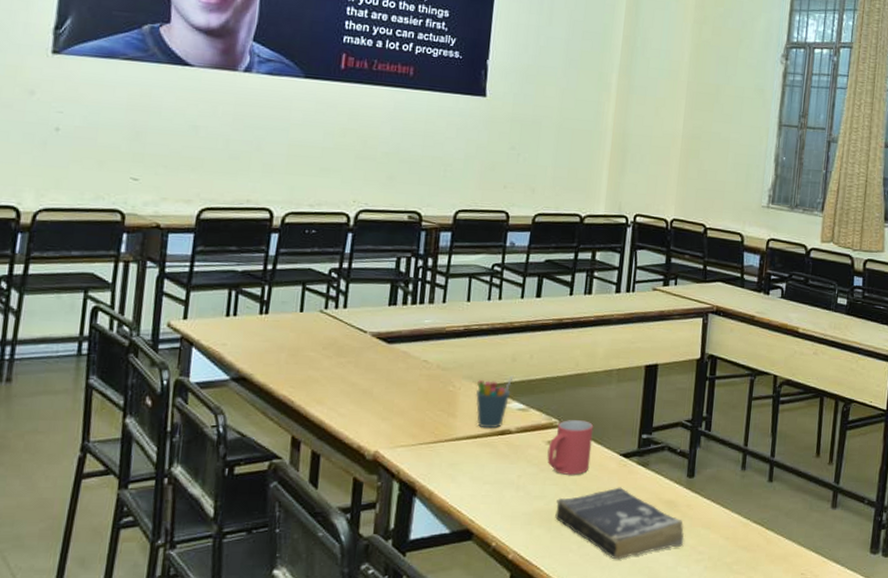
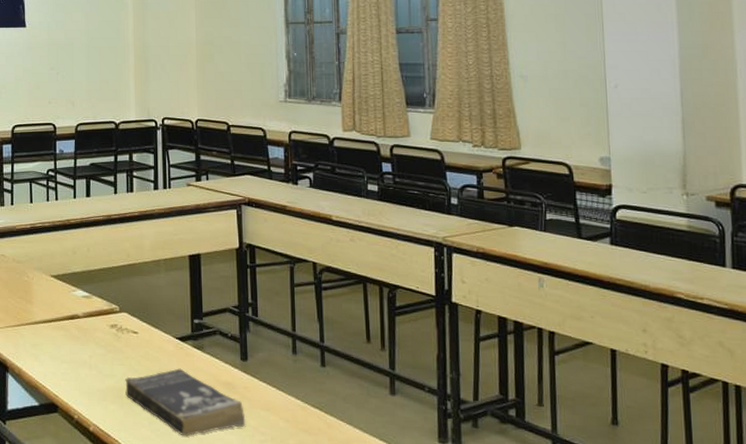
pen holder: present [475,375,514,429] -> none [46,266,76,314]
mug: present [547,420,594,475] -> none [112,306,150,356]

